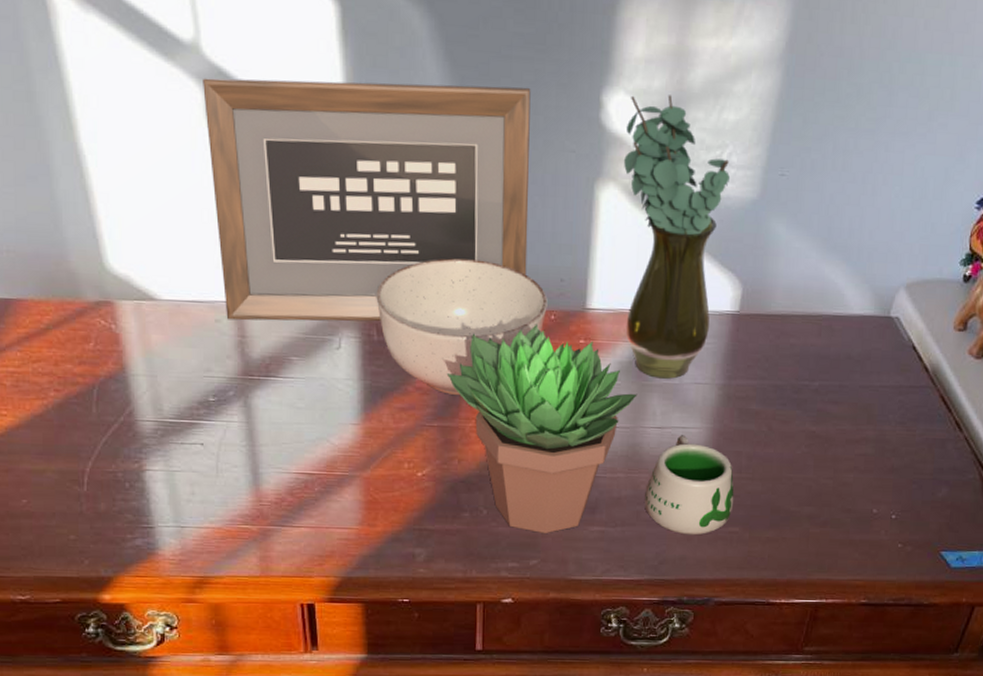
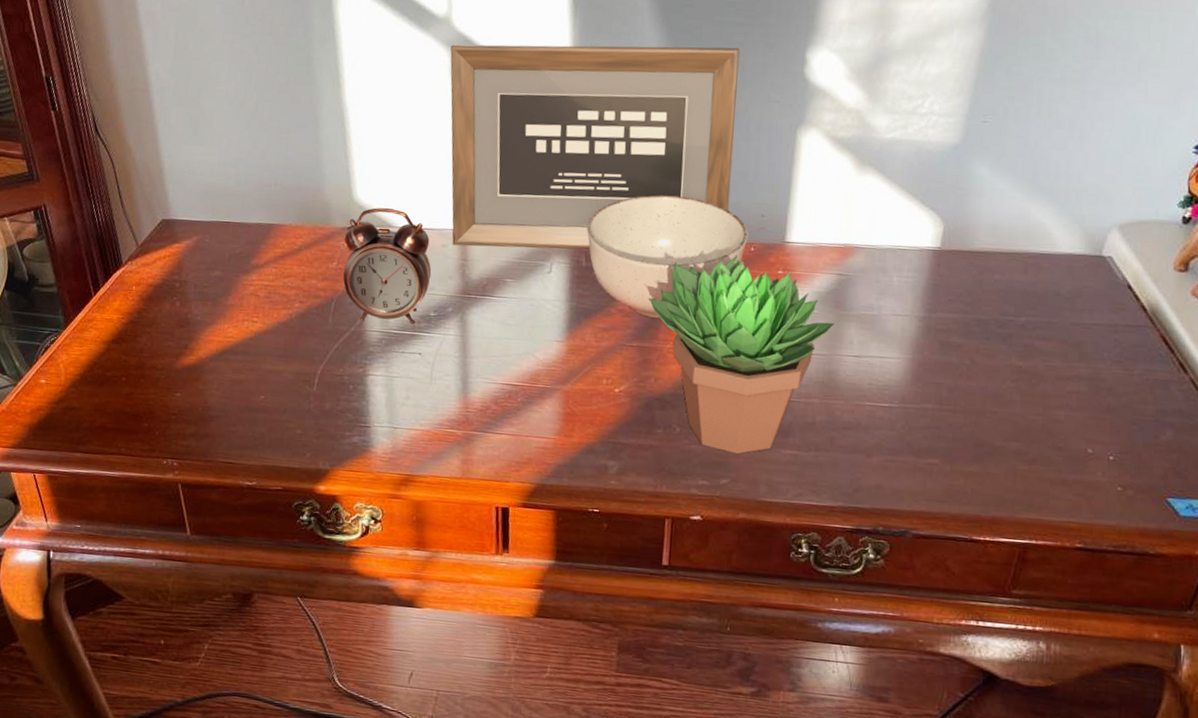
alarm clock: none [99,277,206,412] -> present [343,208,432,325]
vase: present [624,95,730,379] -> none [824,52,931,310]
mug: present [644,435,734,536] -> none [839,364,934,465]

